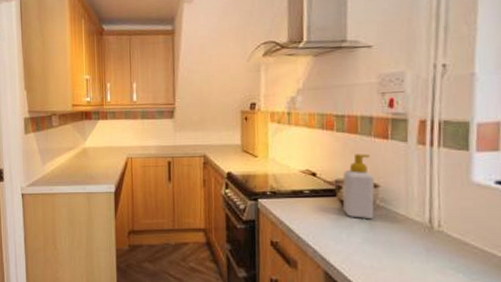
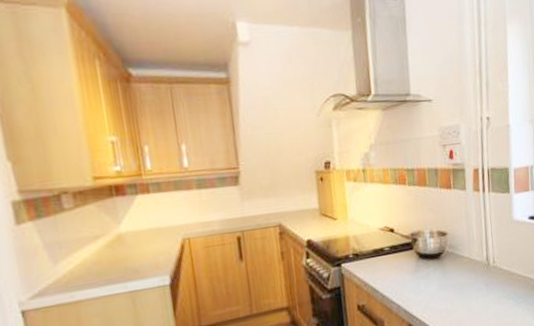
soap bottle: present [343,154,375,219] -> none [417,204,445,267]

